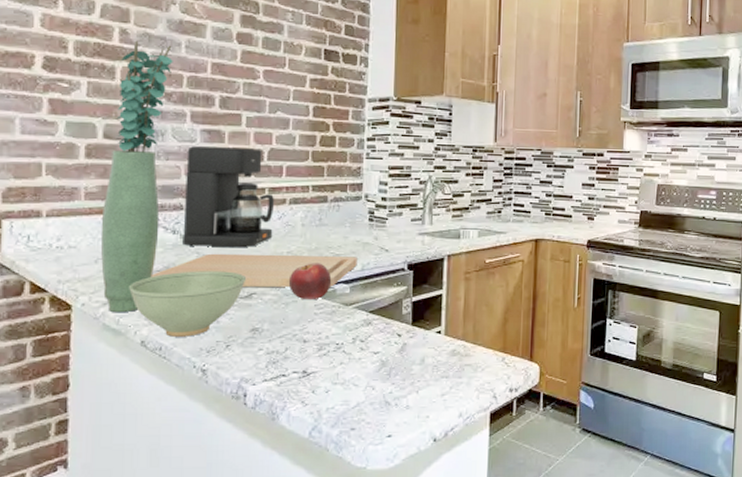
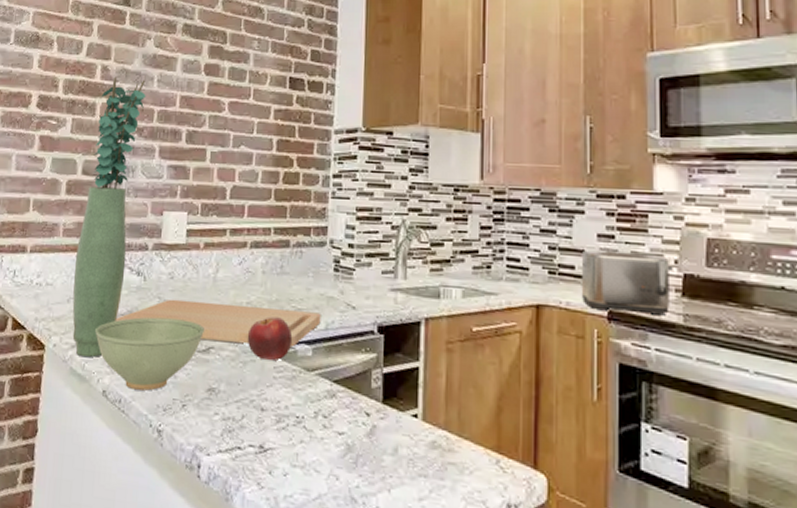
coffee maker: present [182,146,275,247] -> none [146,183,236,294]
toaster: none [568,196,634,242] -> present [581,250,673,316]

